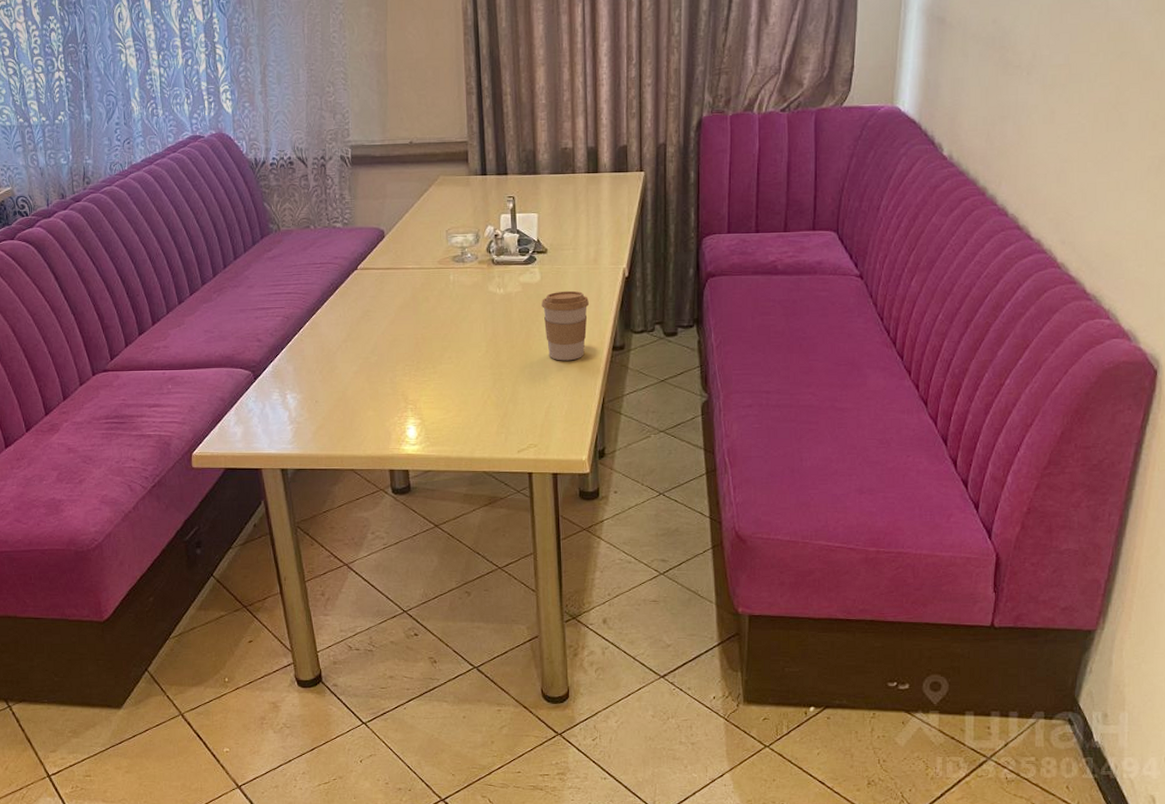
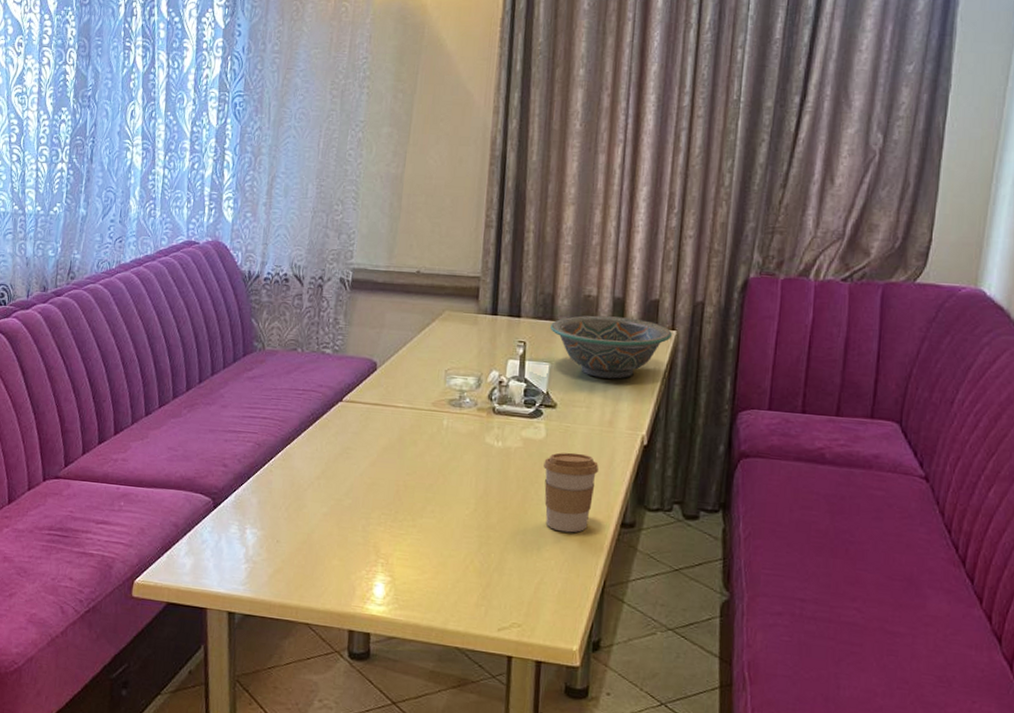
decorative bowl: none [535,164,641,222] -> present [550,315,672,379]

